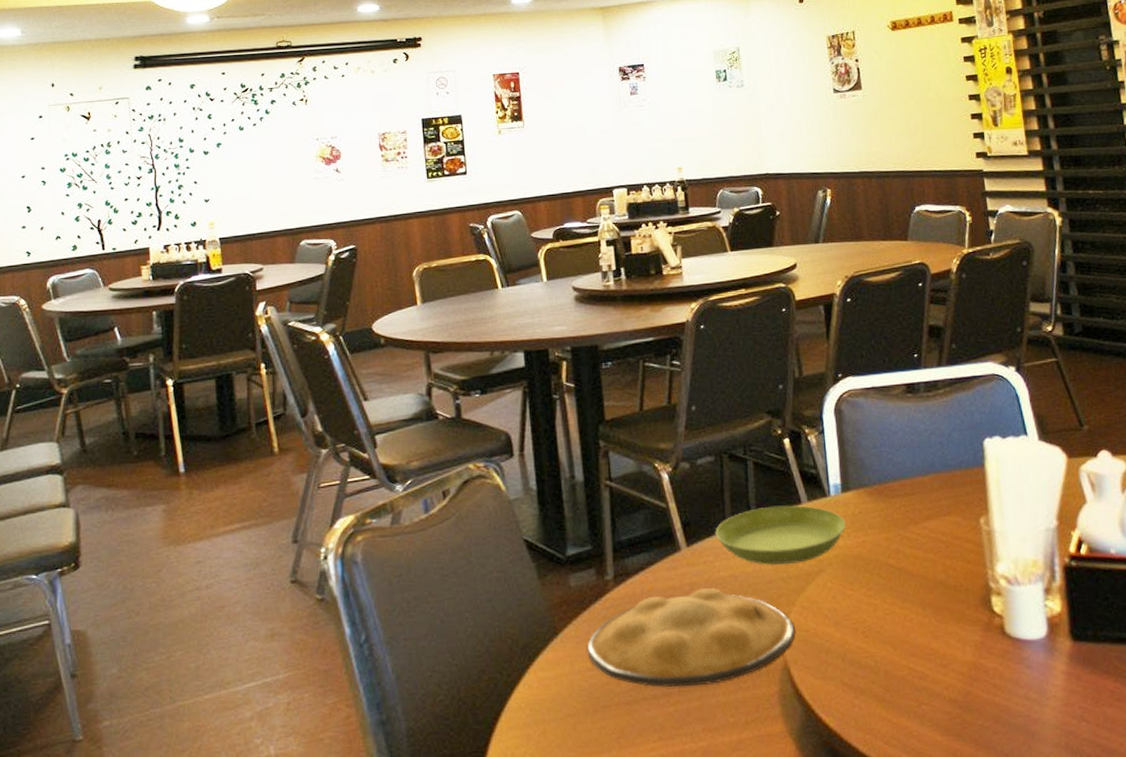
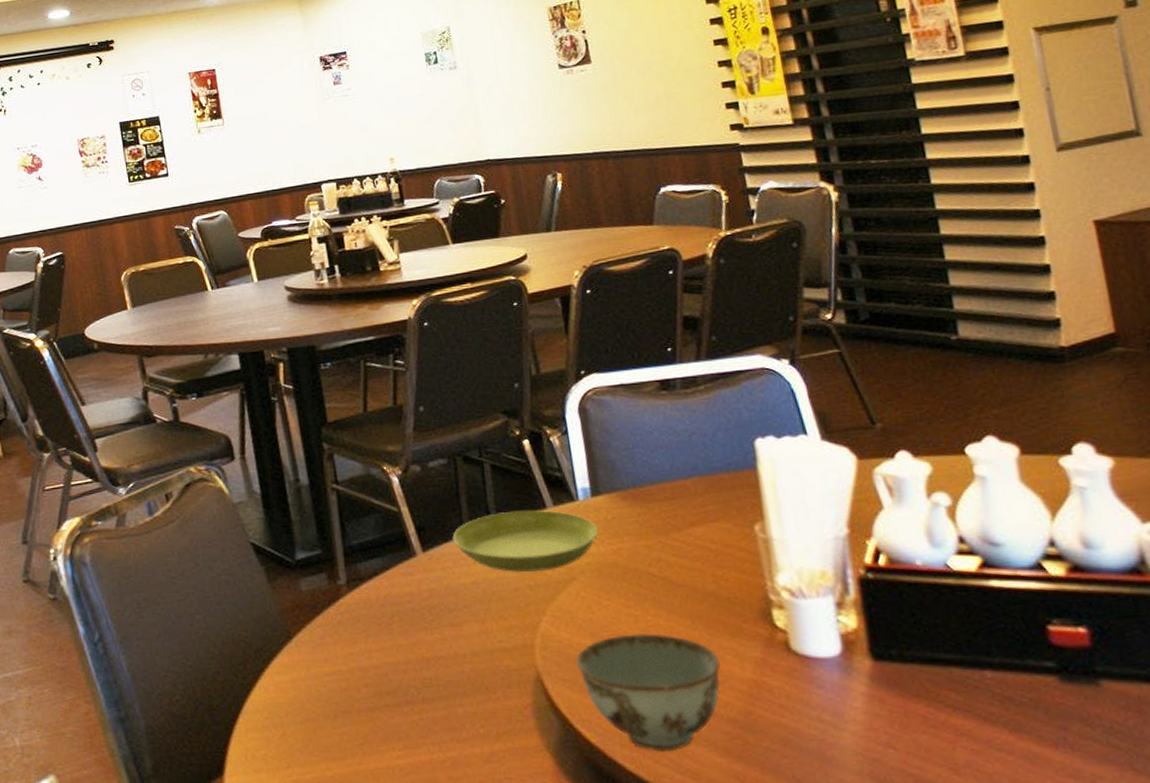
plate: present [586,588,795,688] -> none [322,595,547,696]
bowl: none [820,620,946,734] -> present [576,632,721,752]

